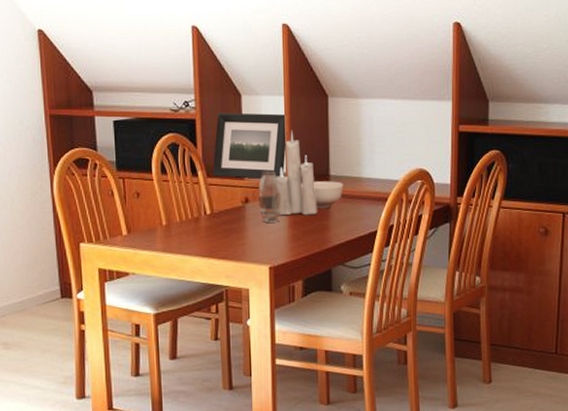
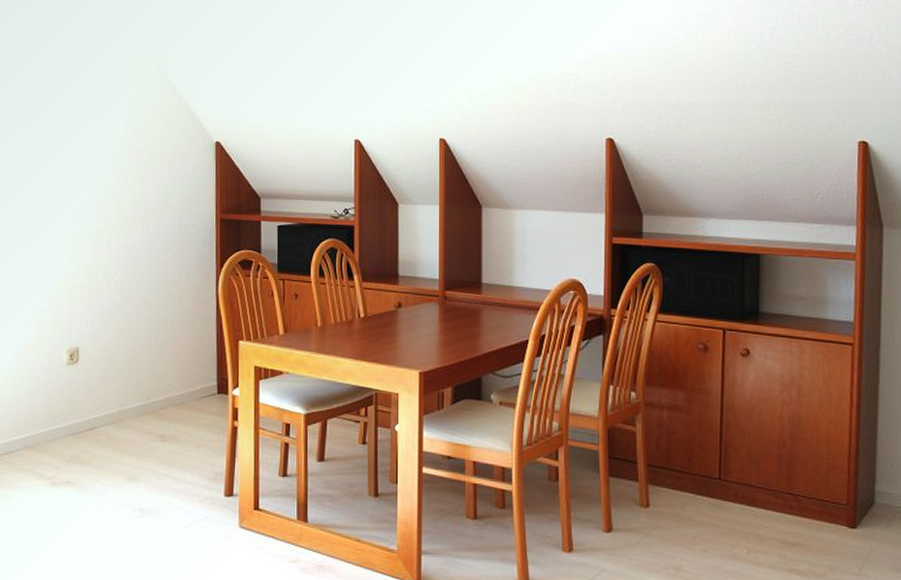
picture frame: present [212,112,288,179] -> none [368,220,441,284]
vase: present [258,171,282,223] -> none [411,277,434,328]
candle: present [276,131,318,216] -> none [429,239,470,322]
bowl: present [301,181,344,209] -> none [453,289,496,316]

